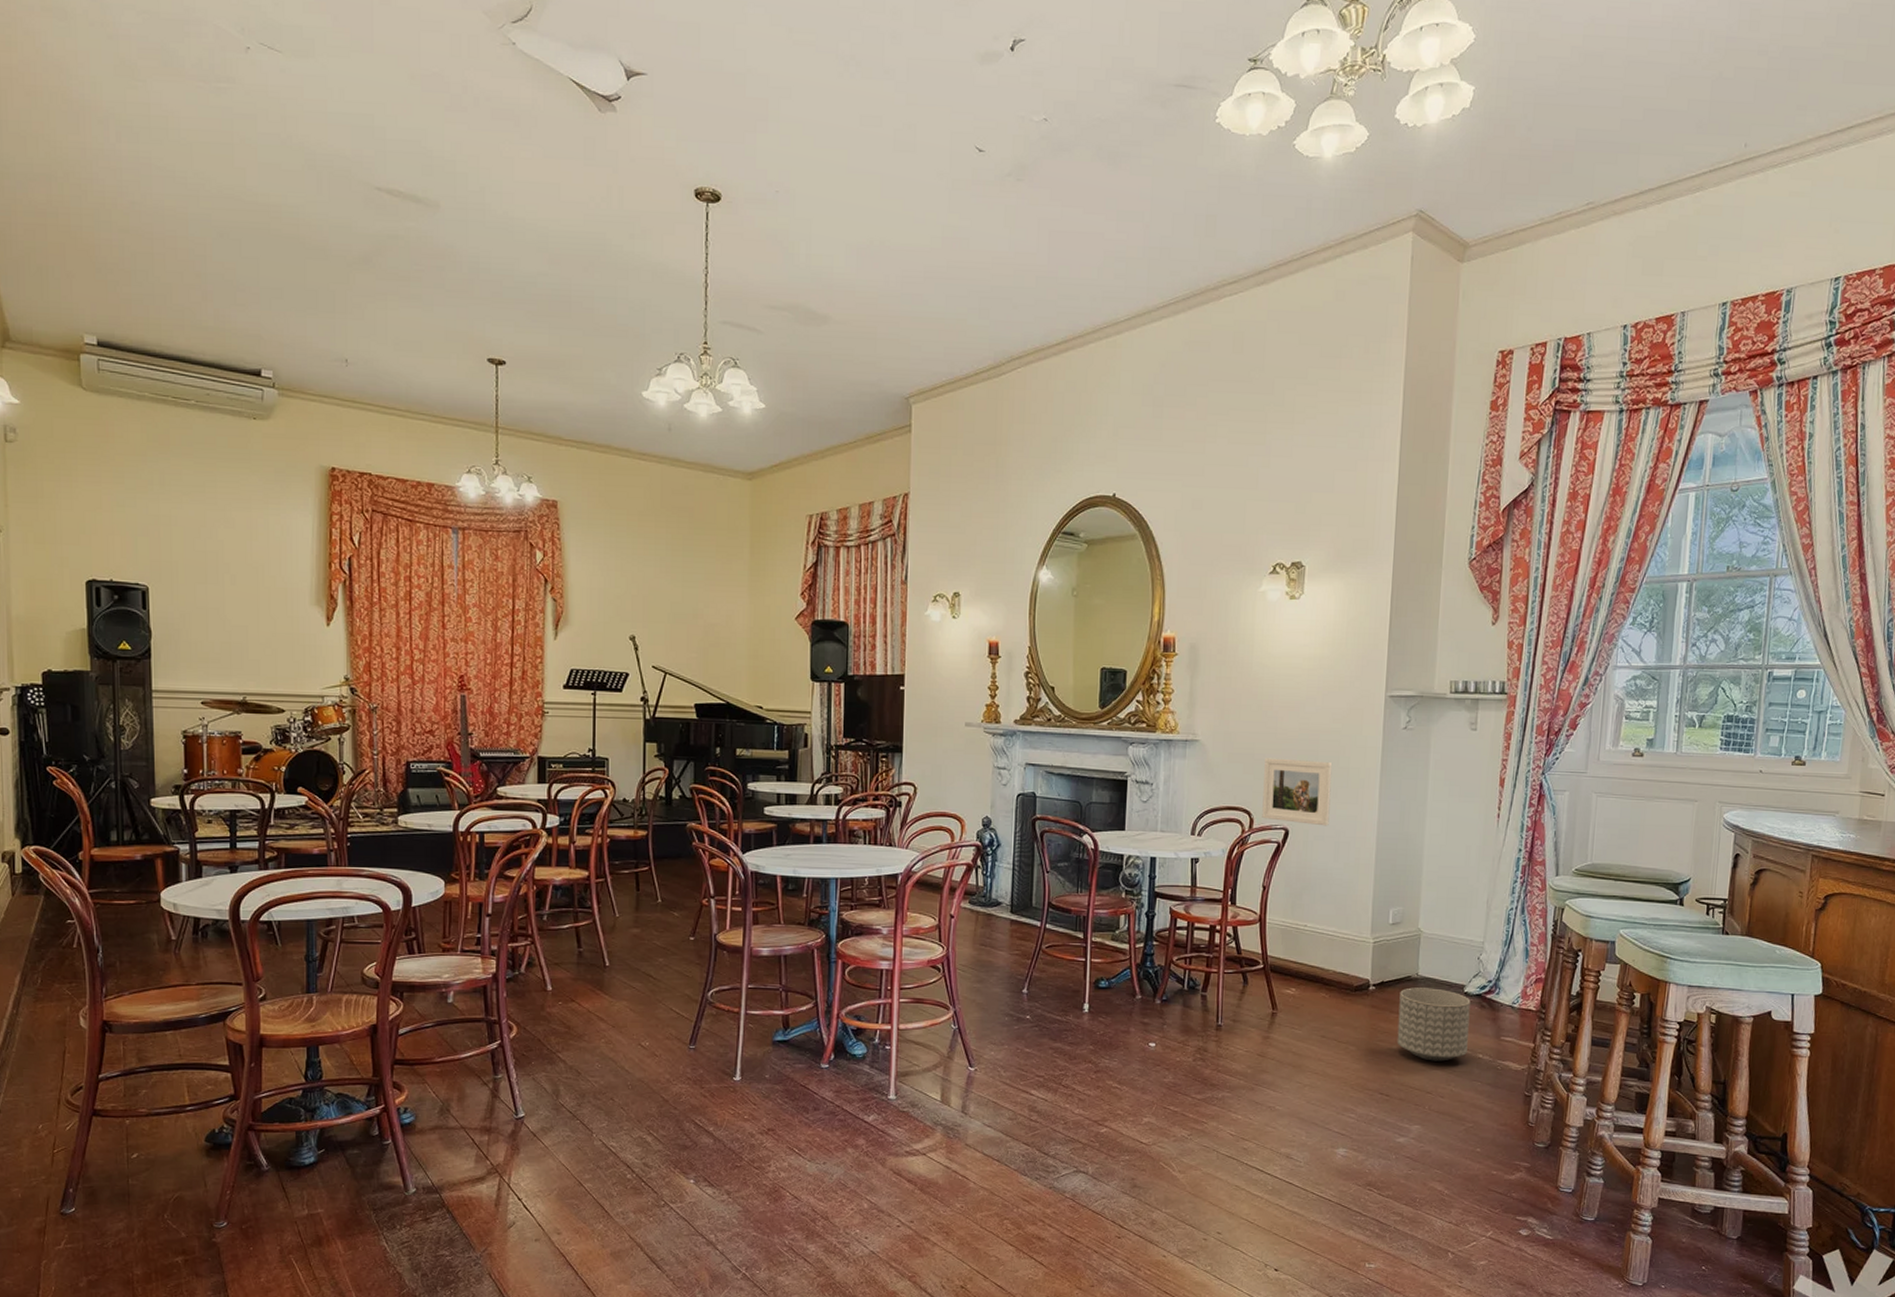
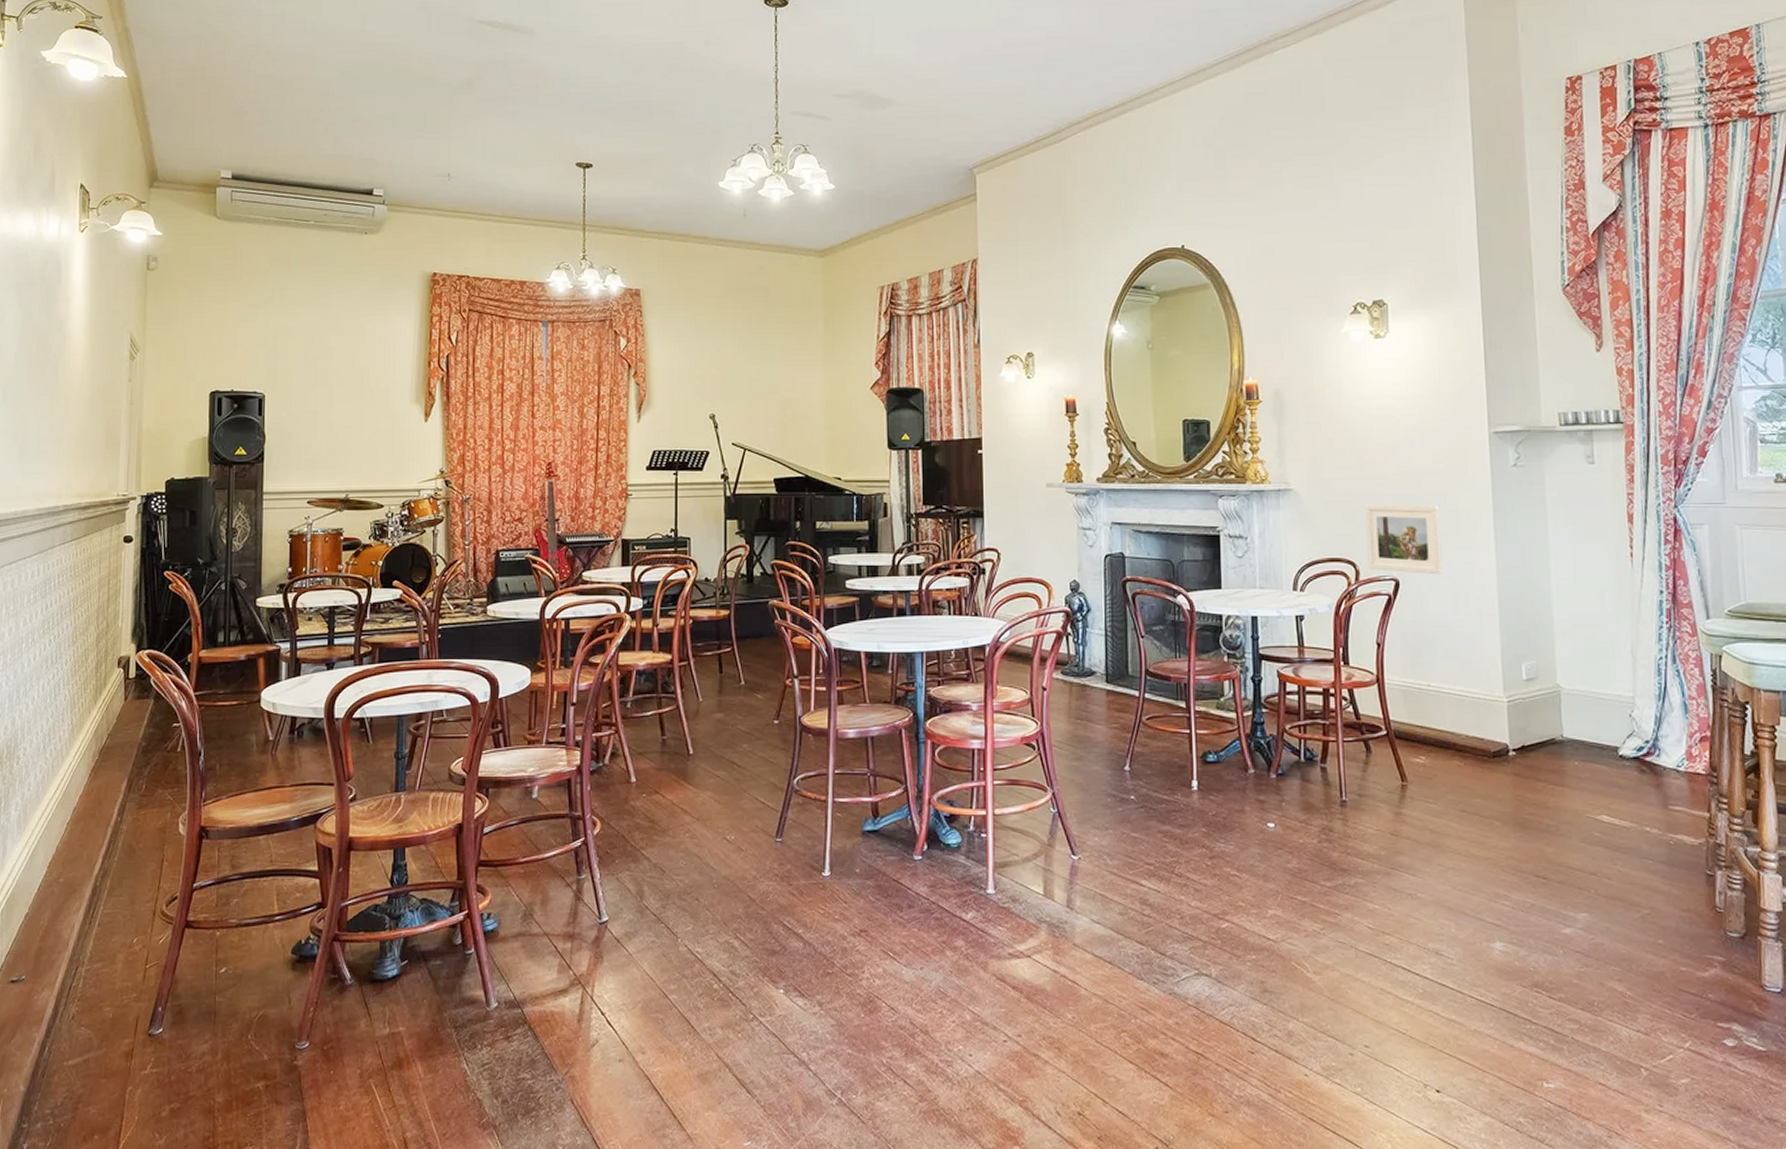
planter: present [1397,987,1471,1062] -> none [1545,751,1632,837]

